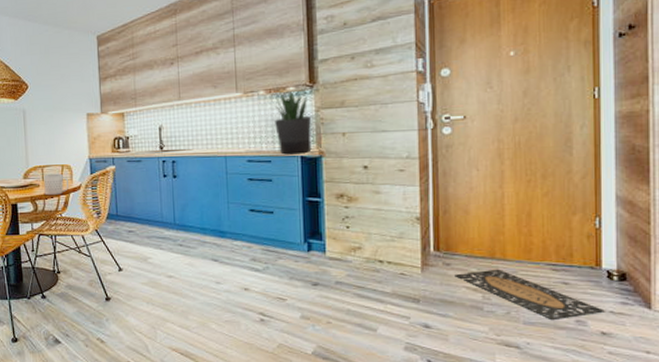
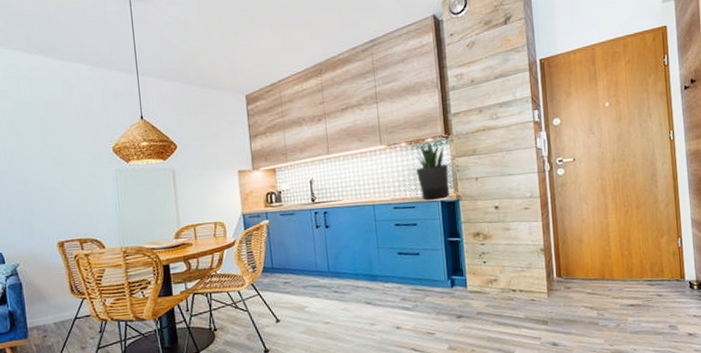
mug: present [43,173,69,196] -> none [196,231,223,254]
doormat: present [454,269,605,319] -> none [574,288,690,327]

